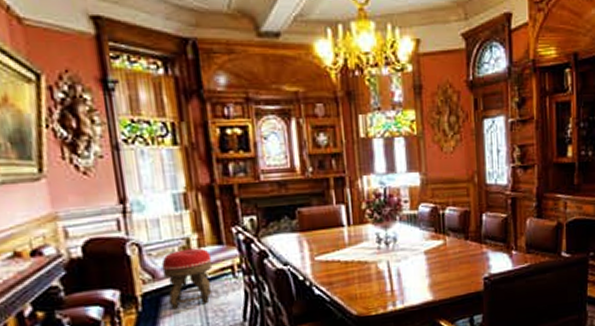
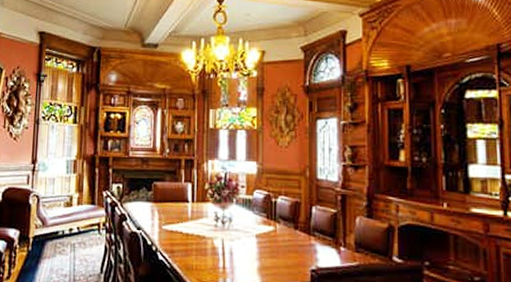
footstool: present [161,248,213,310] -> none [50,204,86,253]

